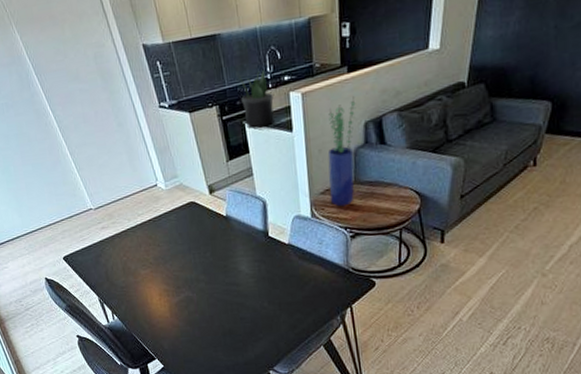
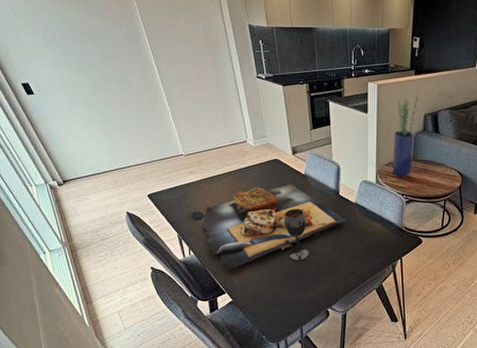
food platter: none [108,228,280,334] -> present [190,183,346,271]
wine glass: none [208,257,242,318] -> present [284,208,309,261]
planter: present [239,70,274,128] -> none [328,62,355,106]

